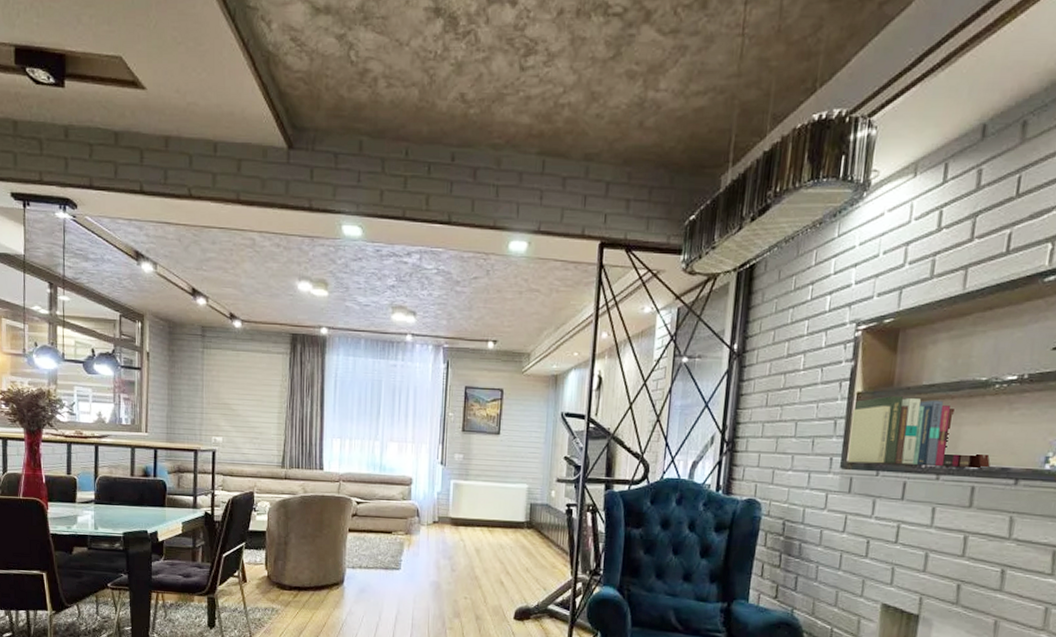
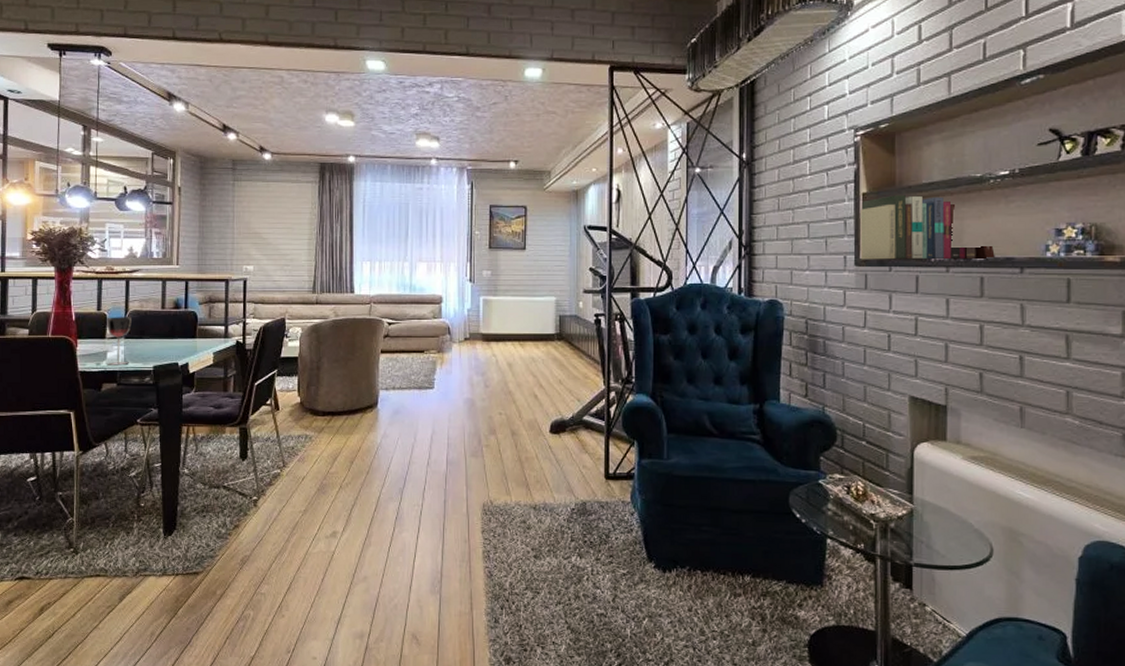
wineglass: none [77,481,101,530] -> present [107,317,132,366]

